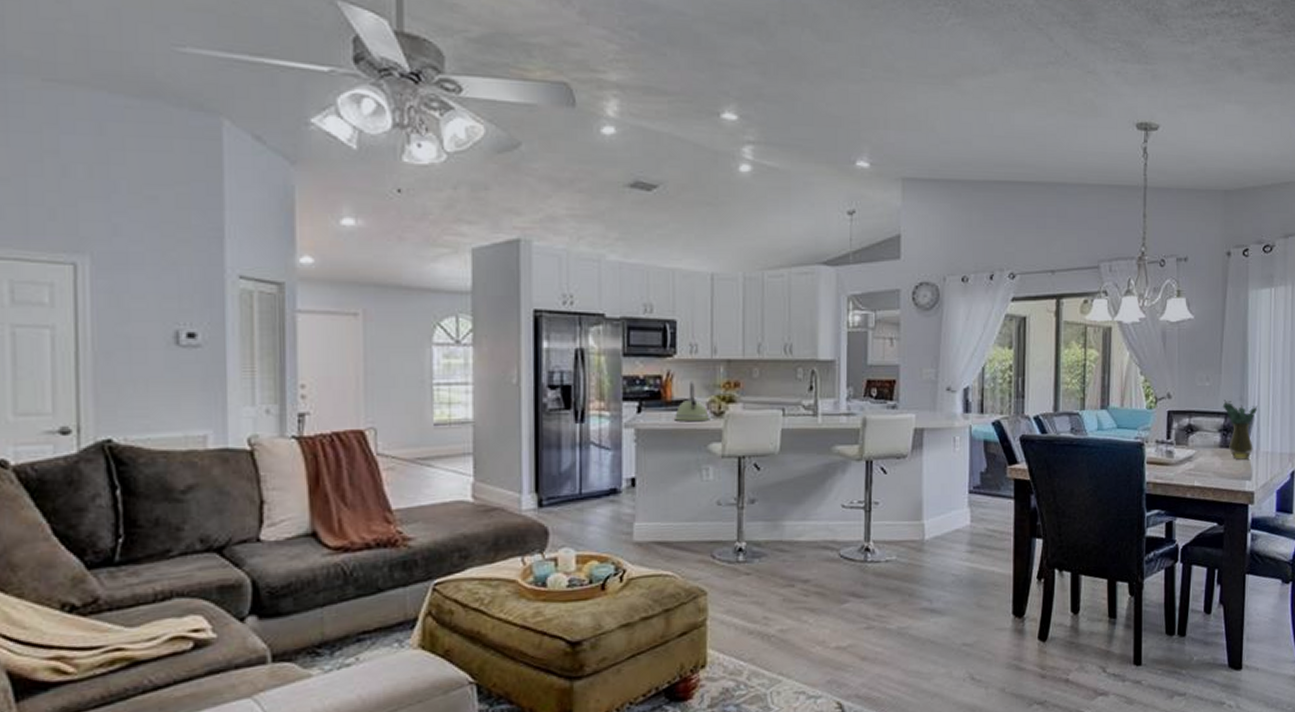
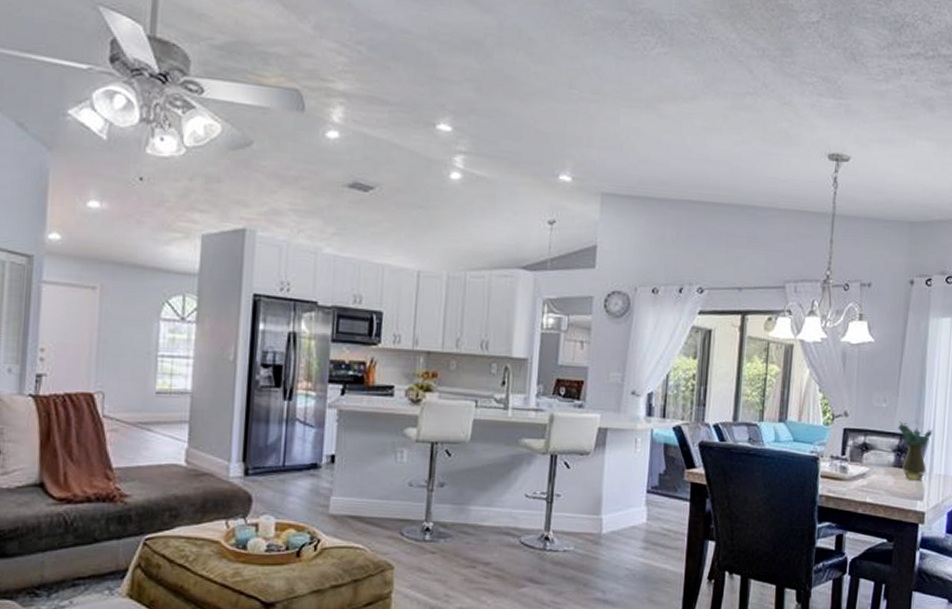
kettle: present [675,380,709,422] -> none [375,368,407,408]

